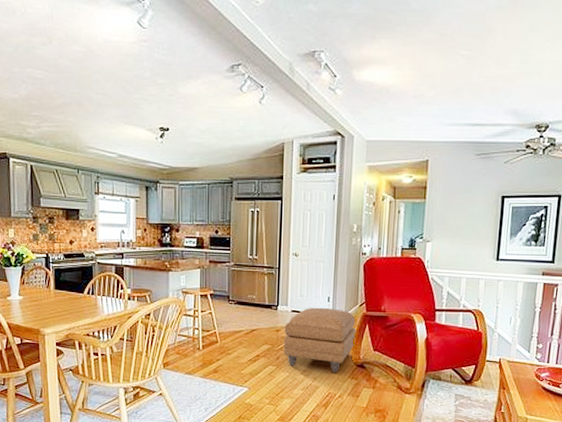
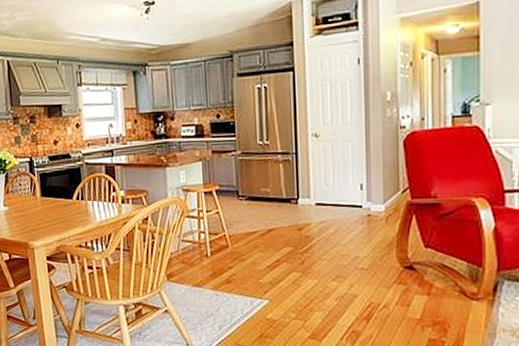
ottoman: present [283,307,356,374] -> none [308,197,400,278]

